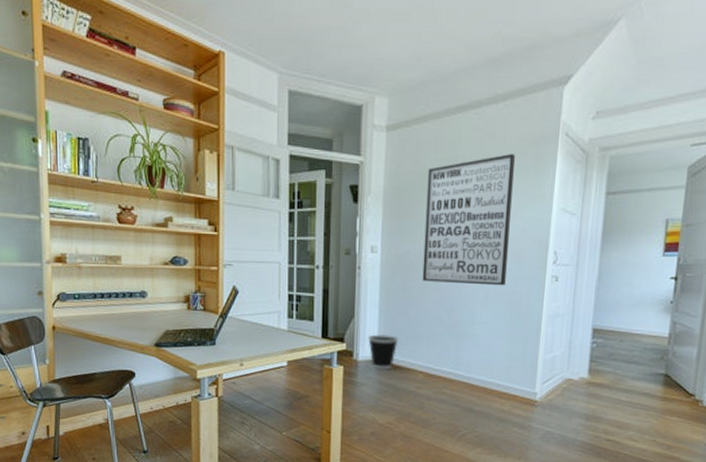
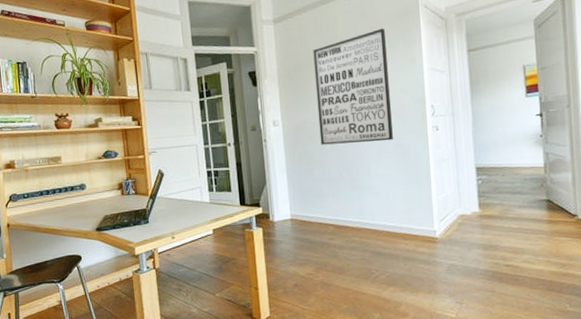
wastebasket: present [367,334,399,370] -> none [279,195,307,227]

